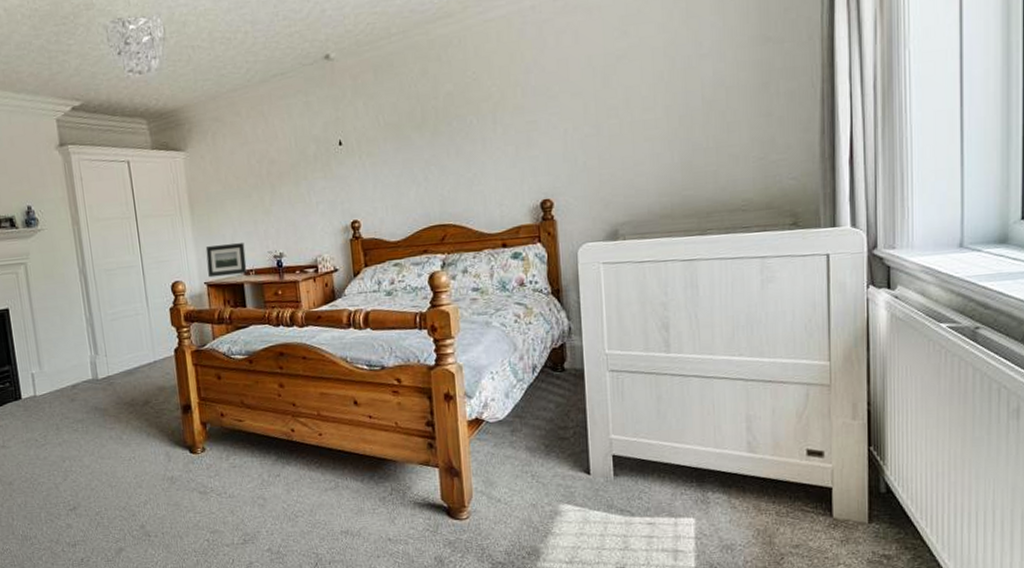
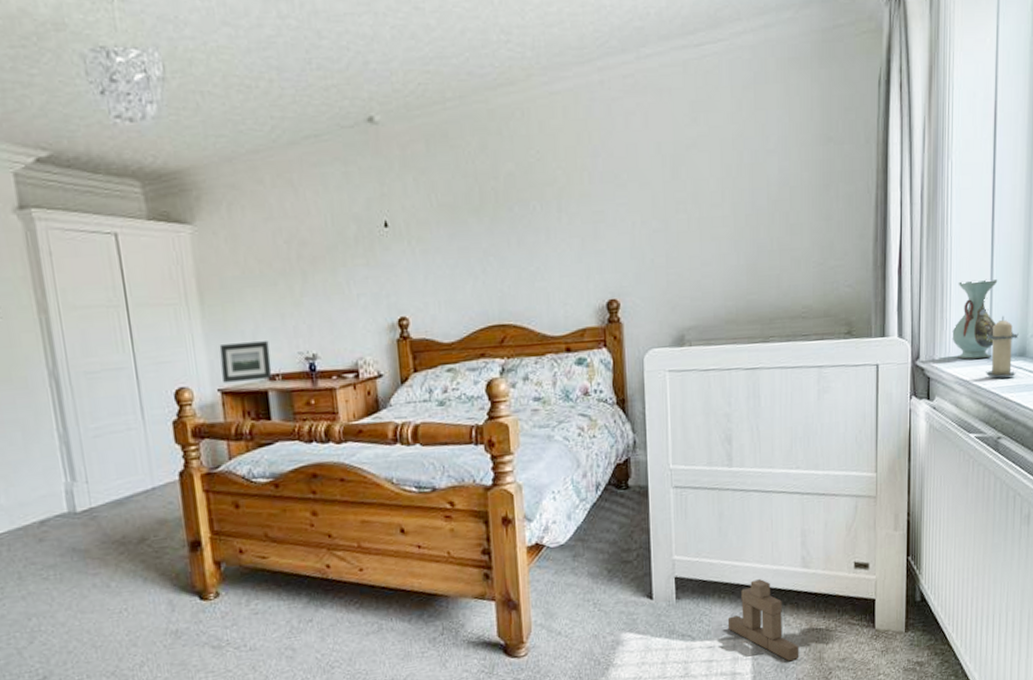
toy blocks: none [668,461,747,544] -> present [727,579,799,662]
decorative vase: none [915,165,970,249] -> present [952,279,998,361]
candle: none [956,203,998,267] -> present [985,316,1019,378]

